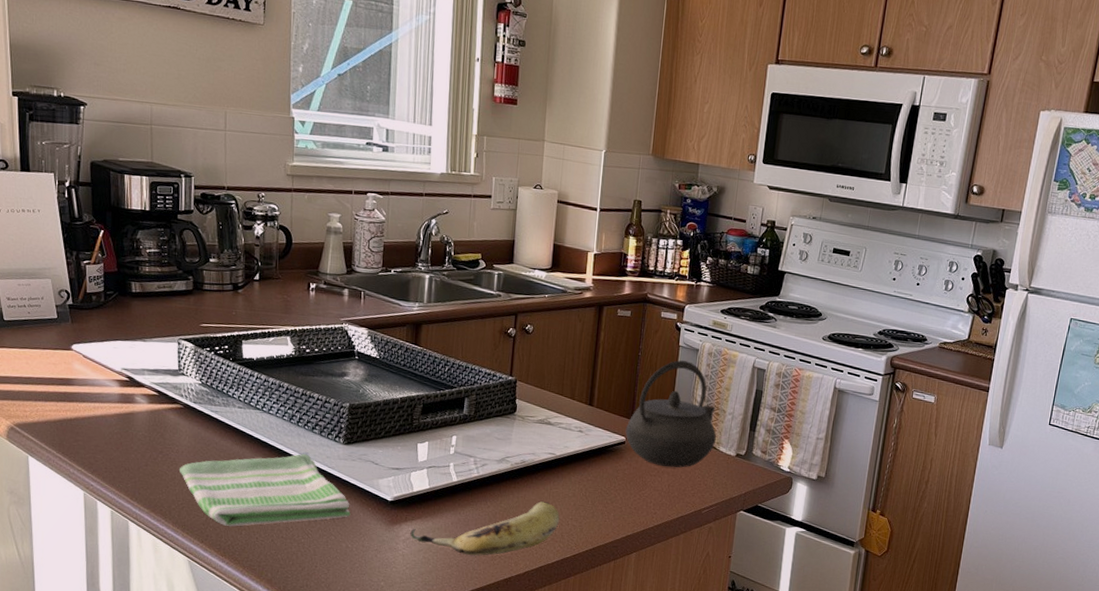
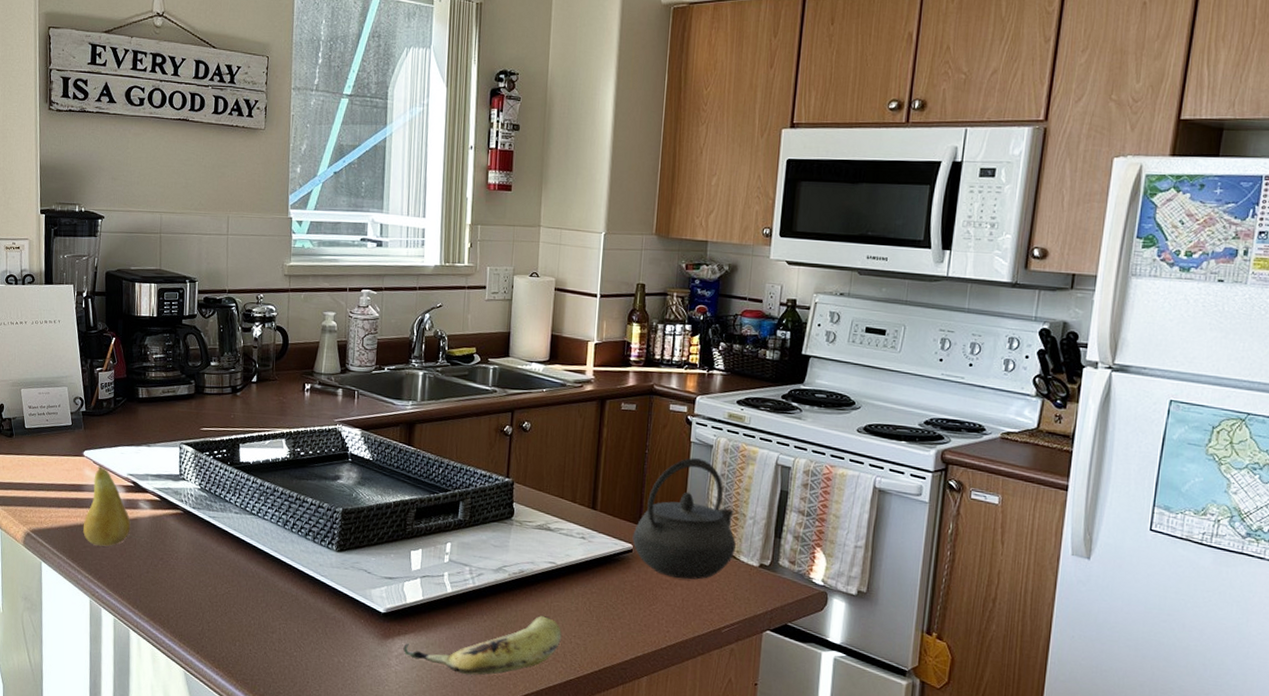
fruit: none [74,360,127,440] -> present [83,465,131,546]
dish towel: present [178,453,351,527] -> none [177,561,343,637]

